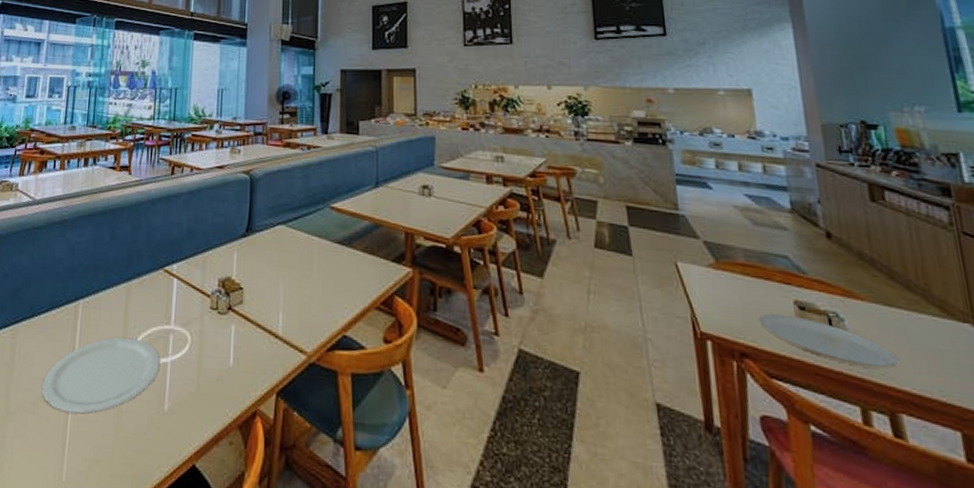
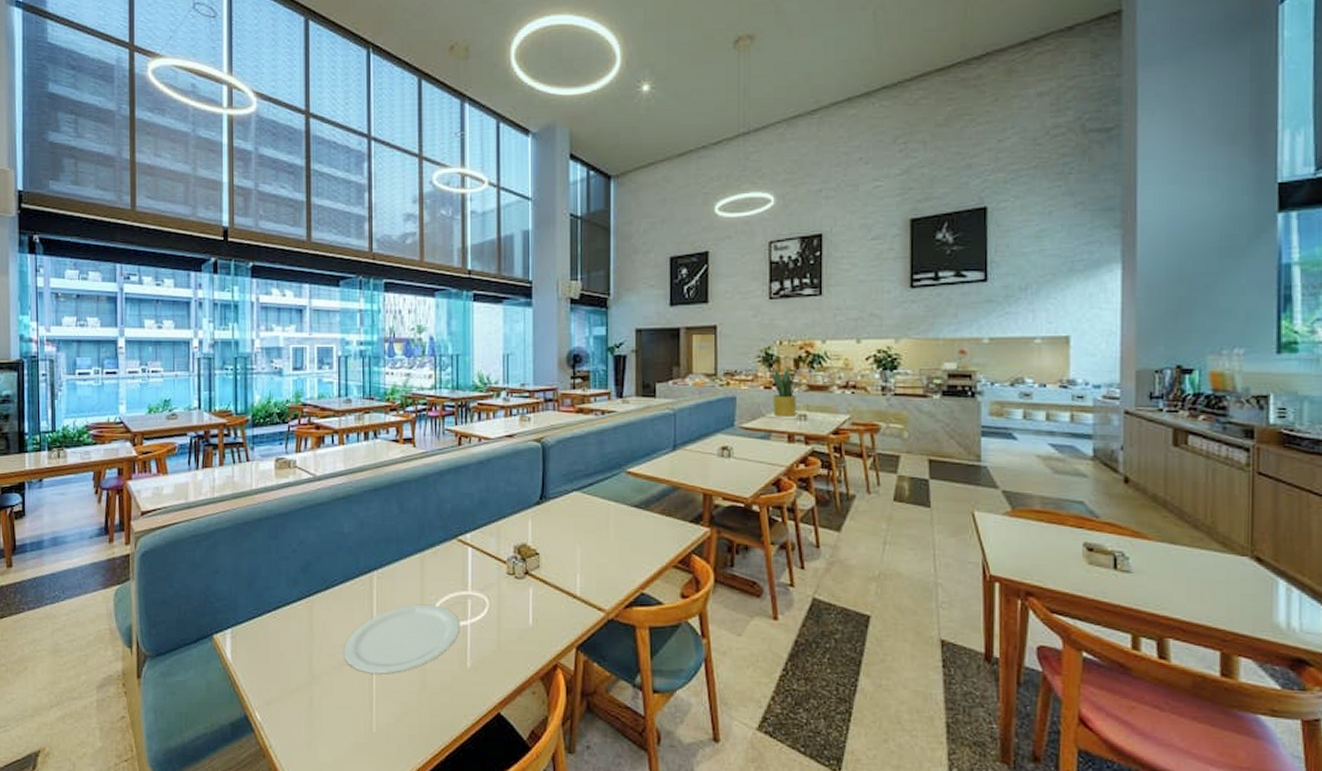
planter: none [466,108,495,158] -> present [770,365,800,417]
plate: present [758,313,899,369] -> none [1047,555,1175,600]

